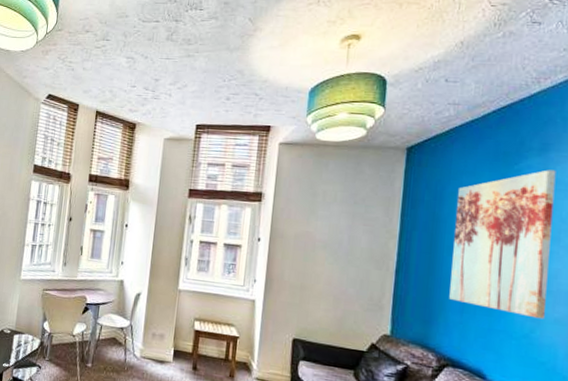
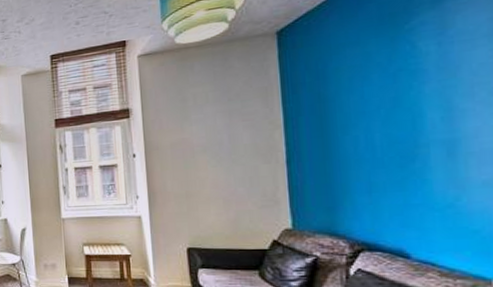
wall art: present [449,170,556,320] -> none [342,20,469,185]

